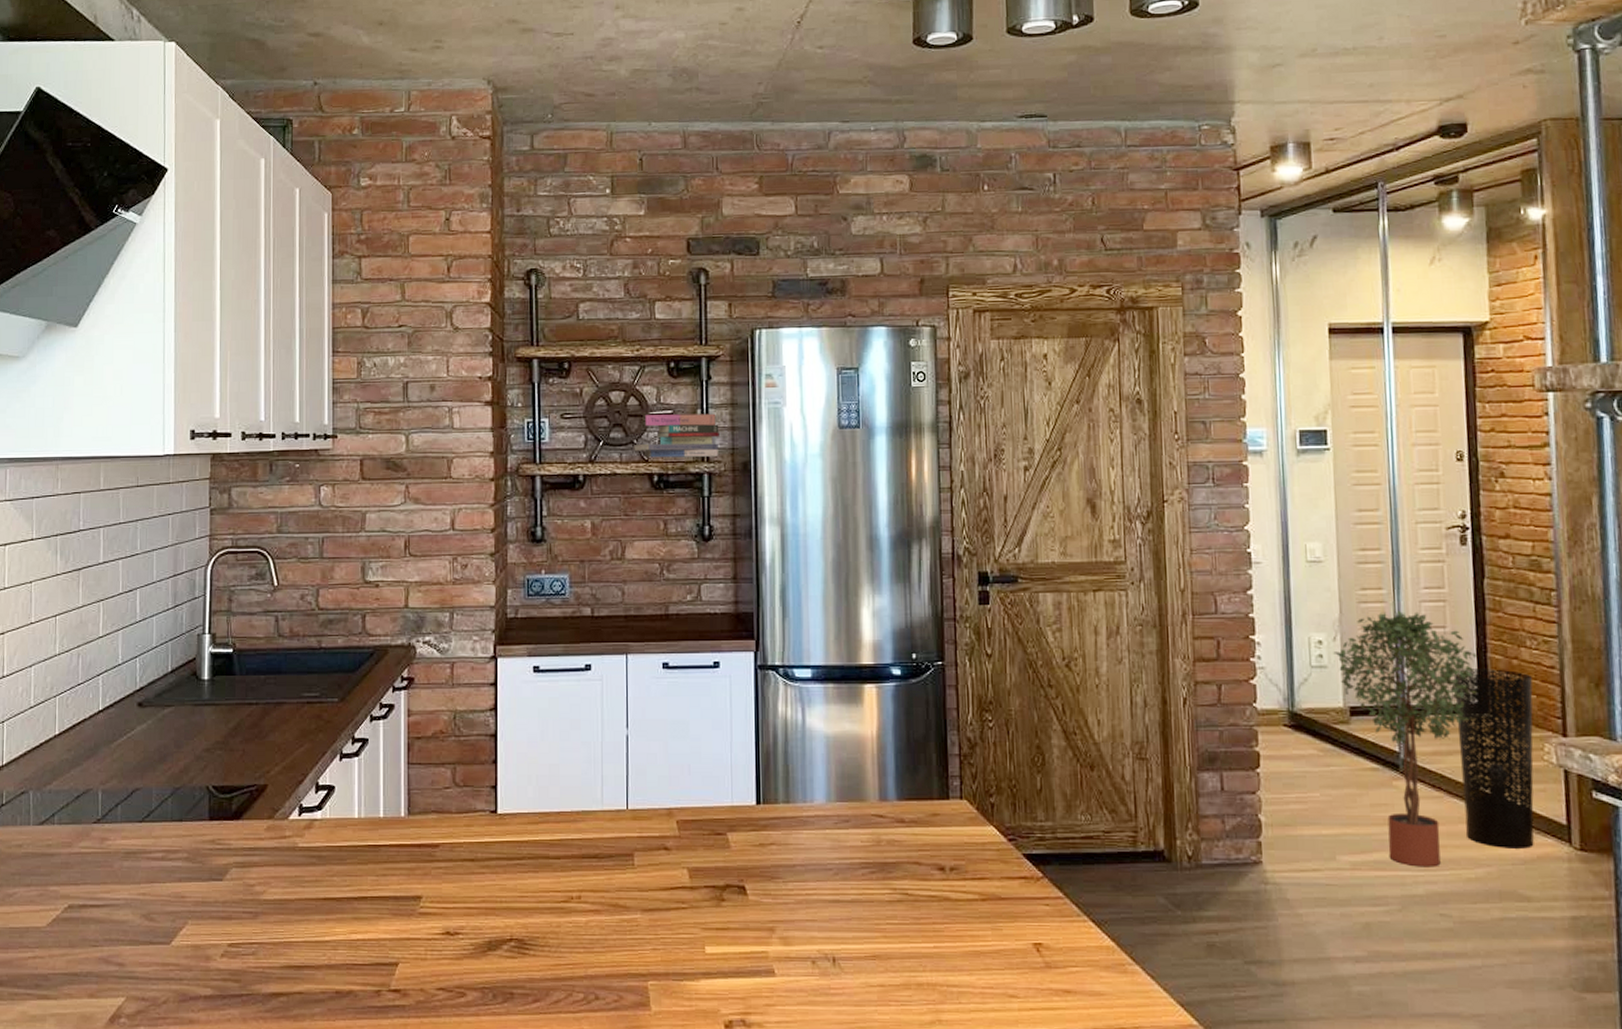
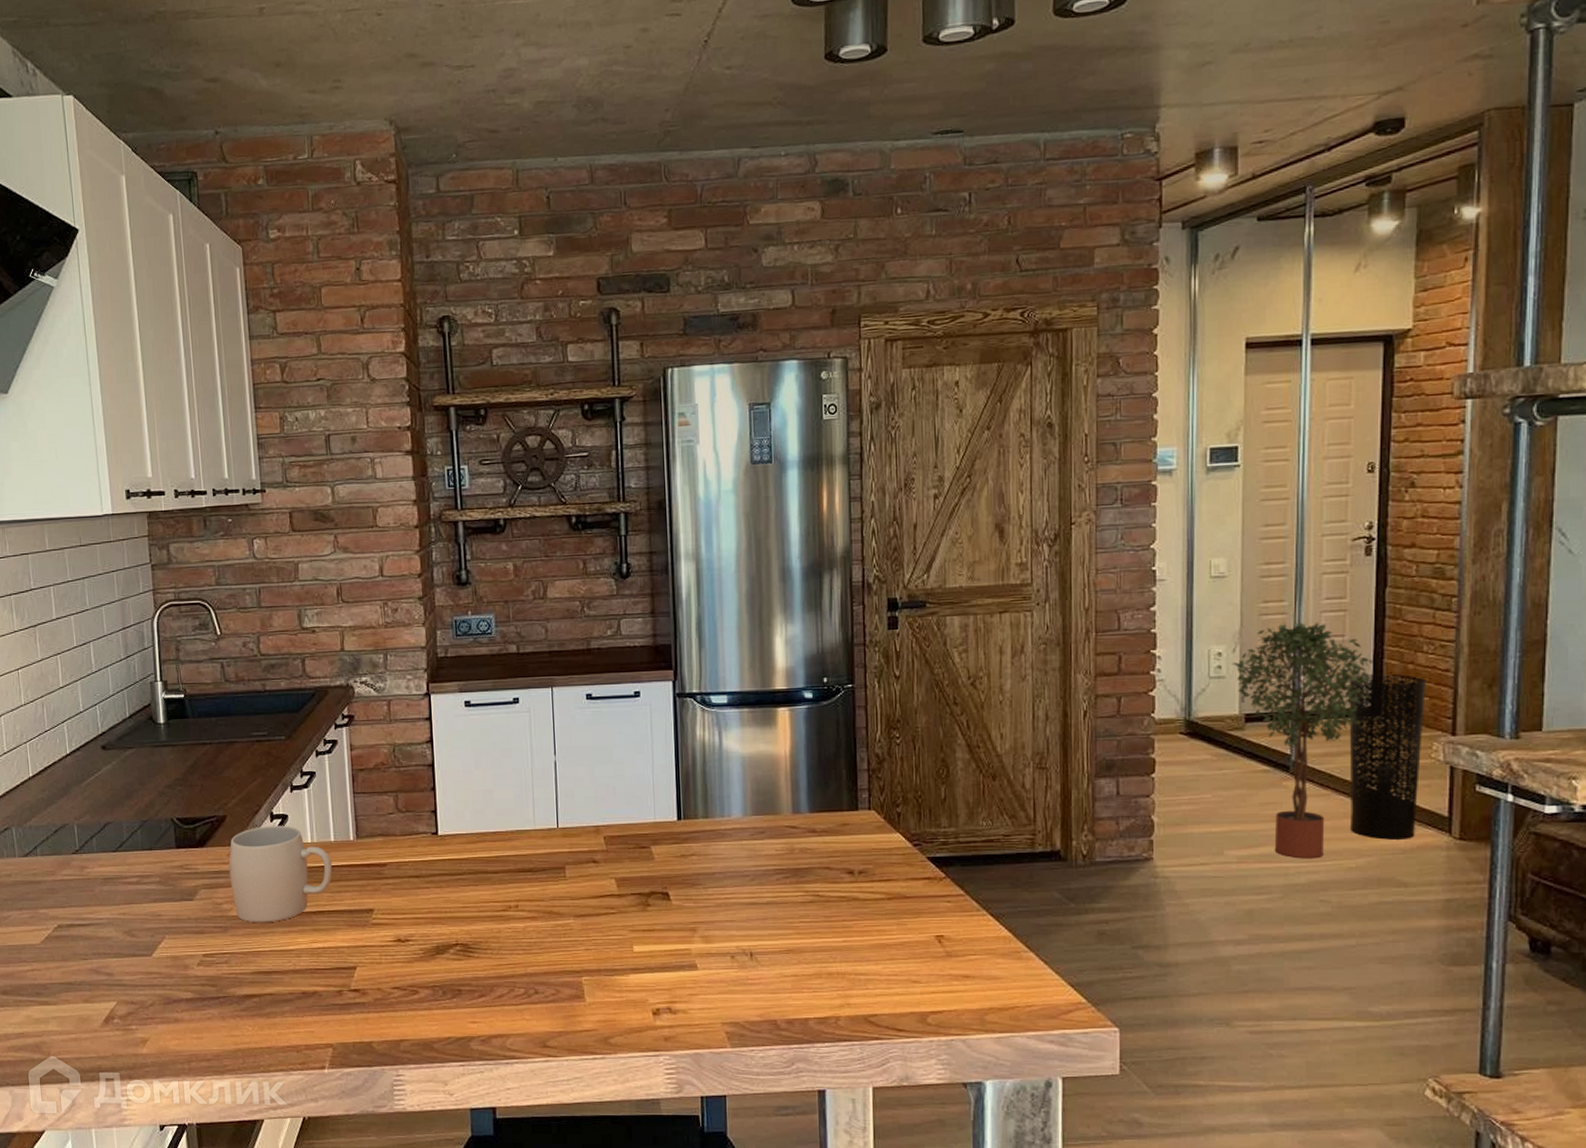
mug: none [265,797,380,909] -> present [228,825,333,923]
books: present [634,413,719,458] -> none [551,454,635,500]

